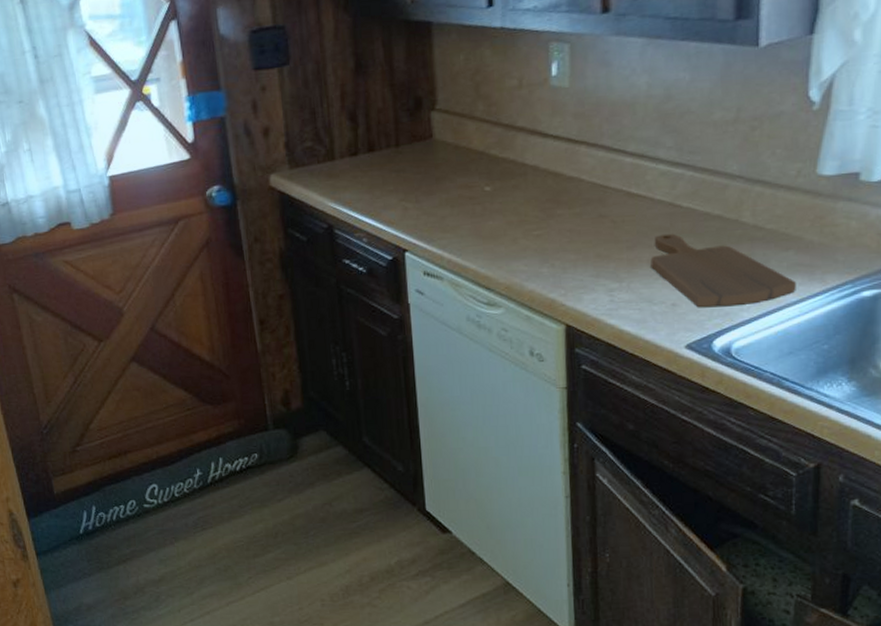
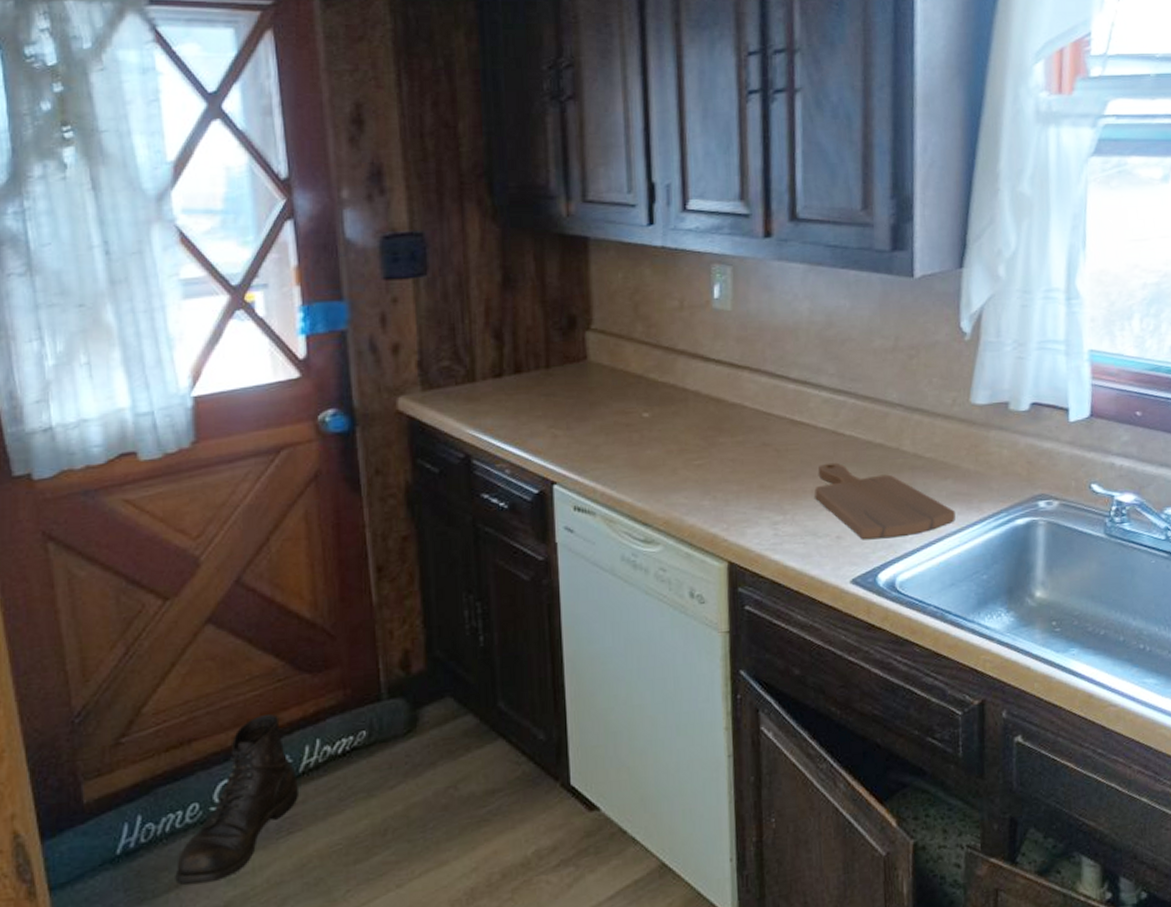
boot: none [122,435,208,562] -> present [175,713,298,885]

